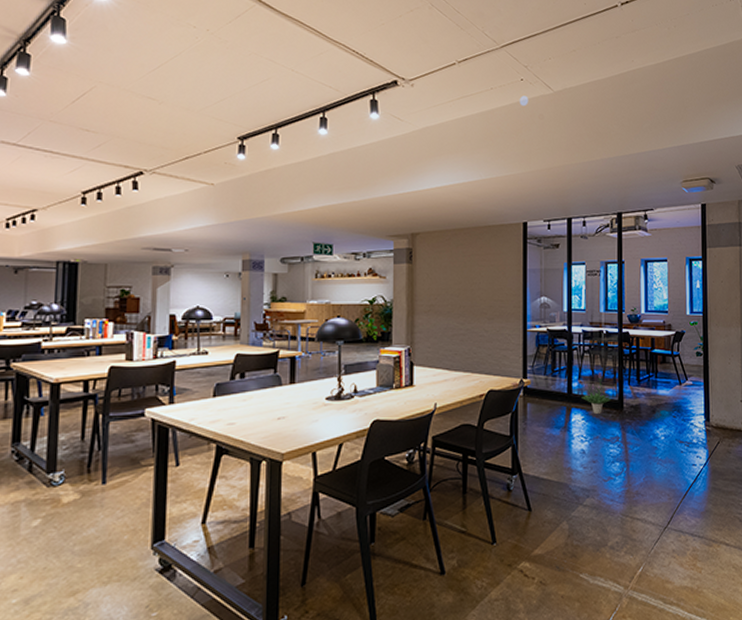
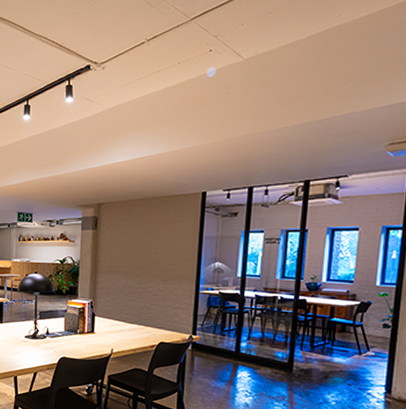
potted plant: present [581,372,611,414] -> none [249,335,280,373]

